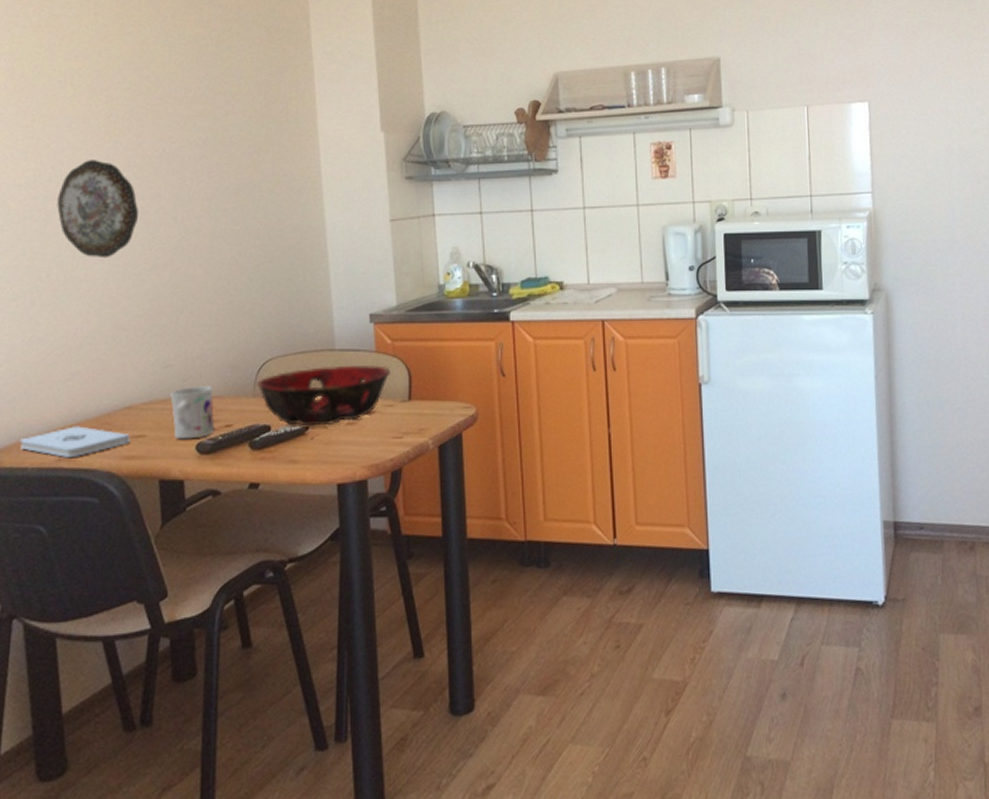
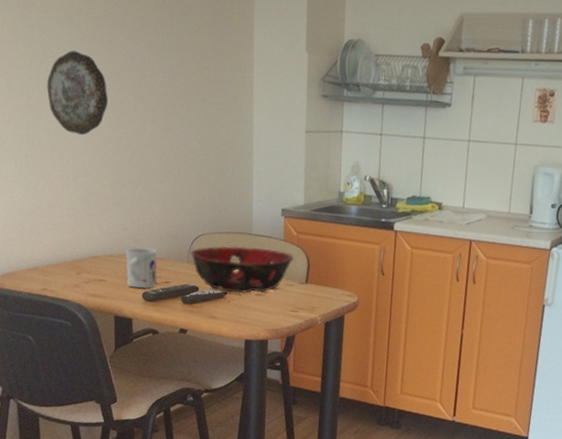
notepad: present [19,426,131,459] -> none [16,265,95,289]

